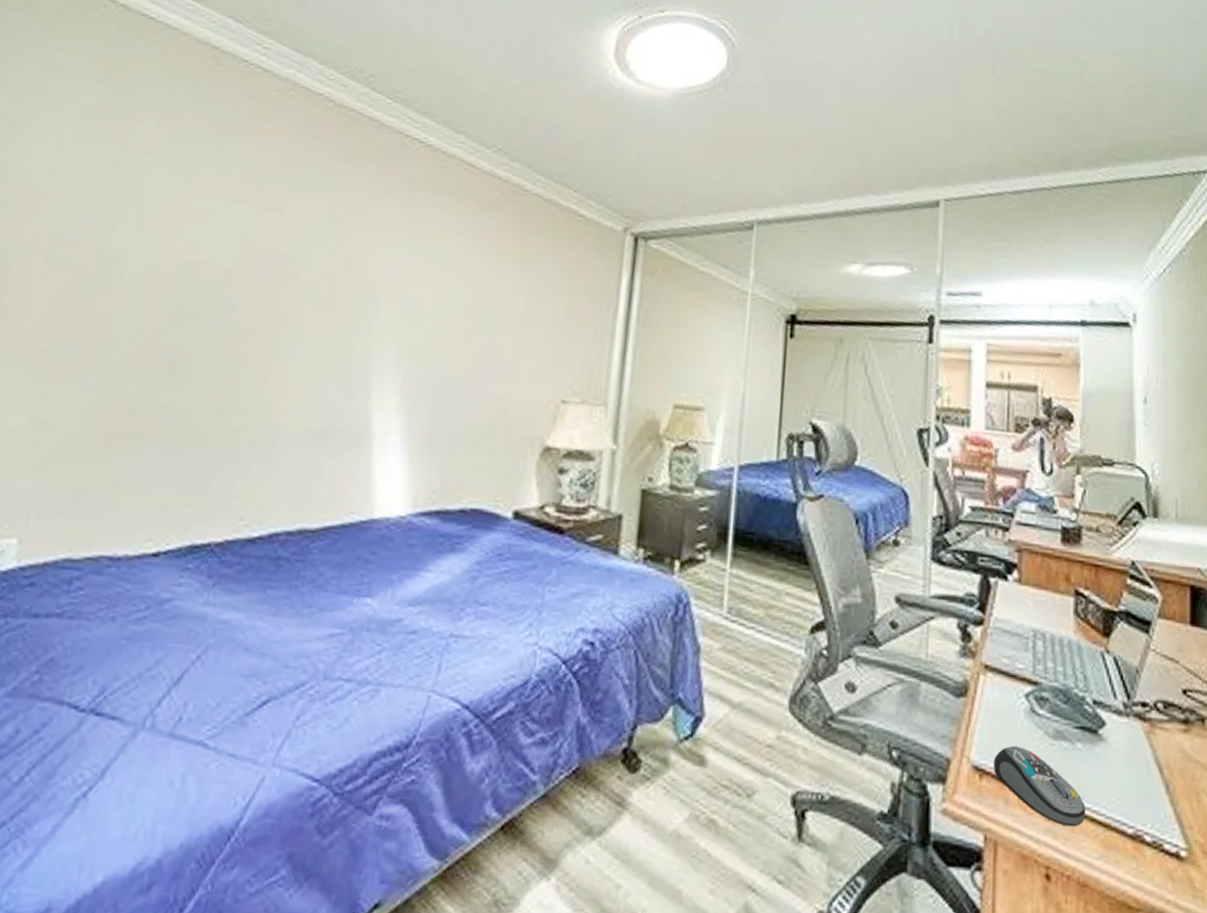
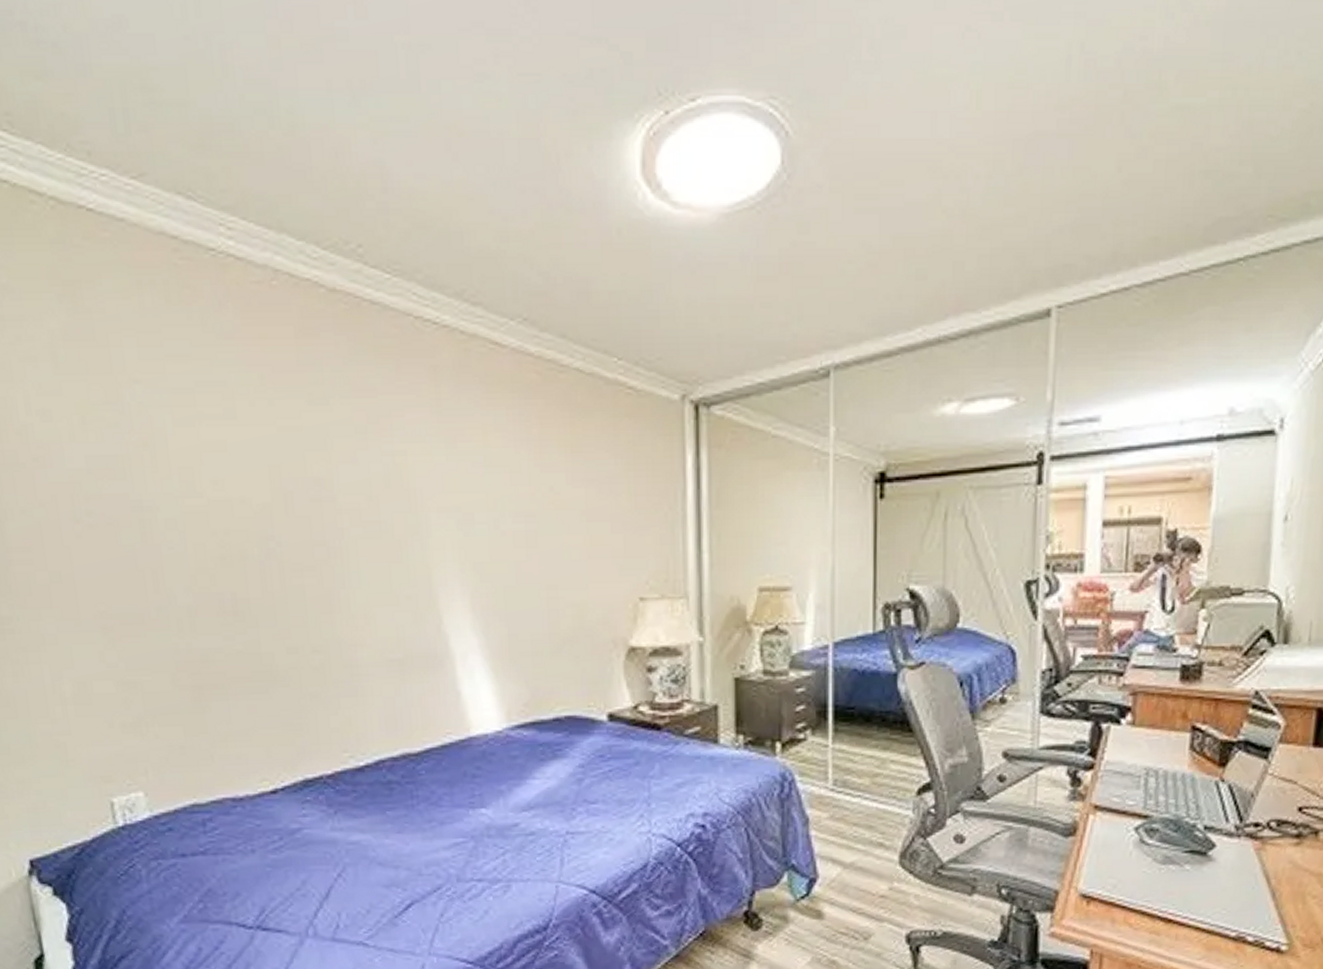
computer mouse: present [994,746,1086,827] -> none [1101,874,1191,936]

